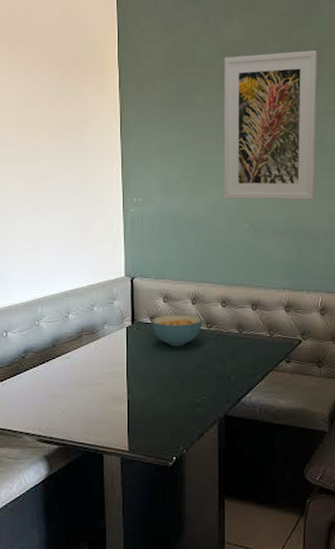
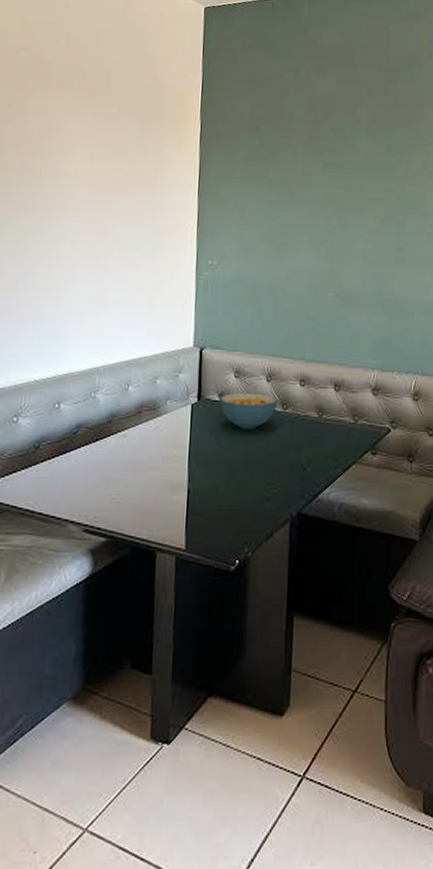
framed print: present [223,50,318,200] -> none [307,106,417,269]

